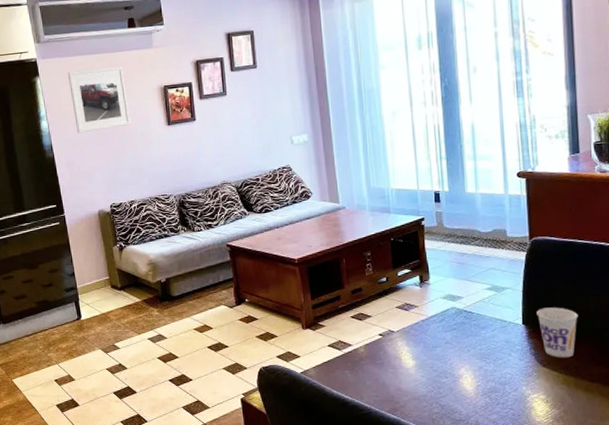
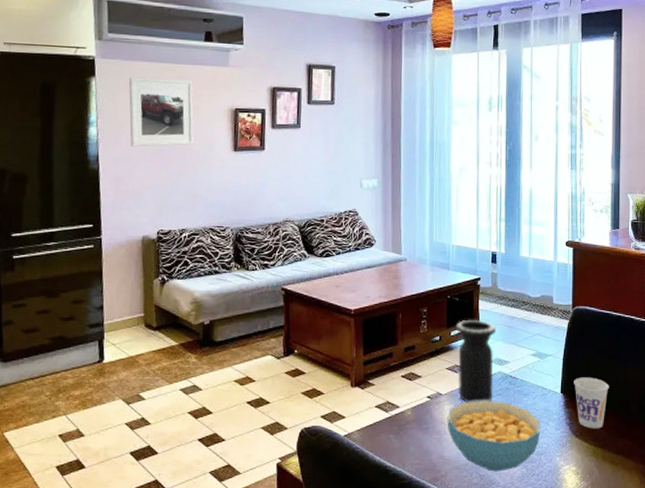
cereal bowl: none [401,334,503,402] -> present [447,400,541,472]
vase: none [402,258,448,338] -> present [455,319,497,402]

